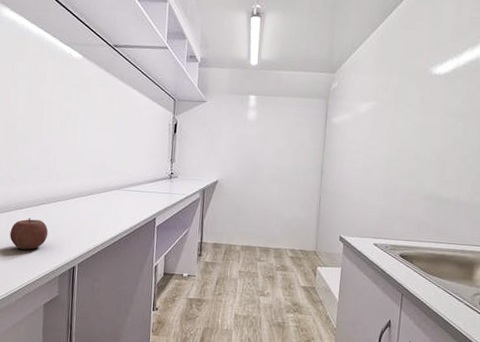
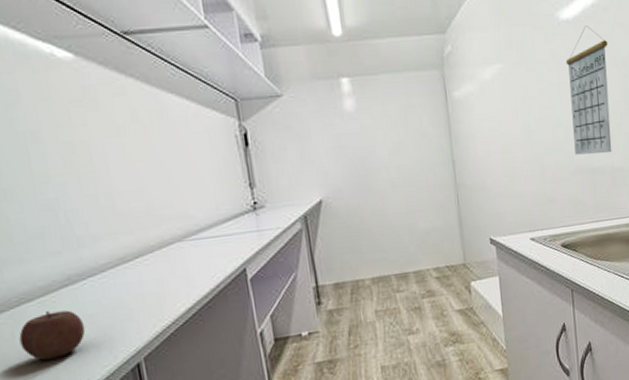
calendar: none [426,81,473,188] -> present [565,25,612,155]

